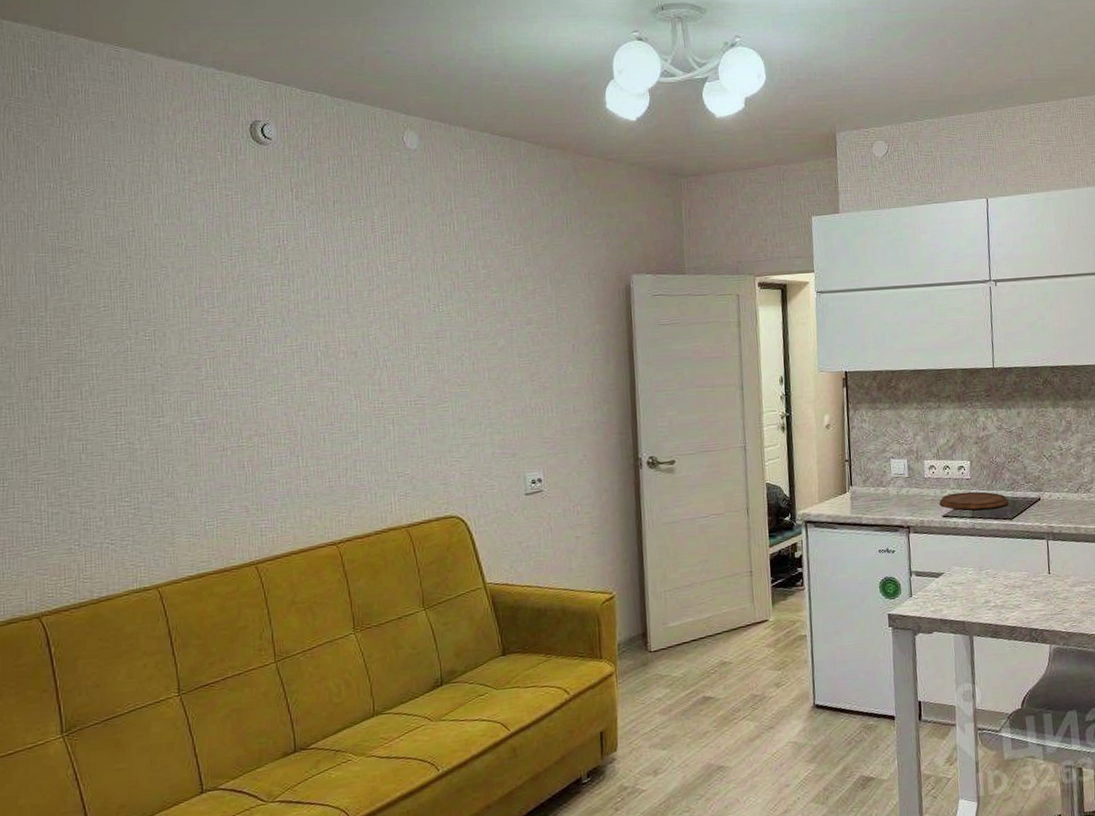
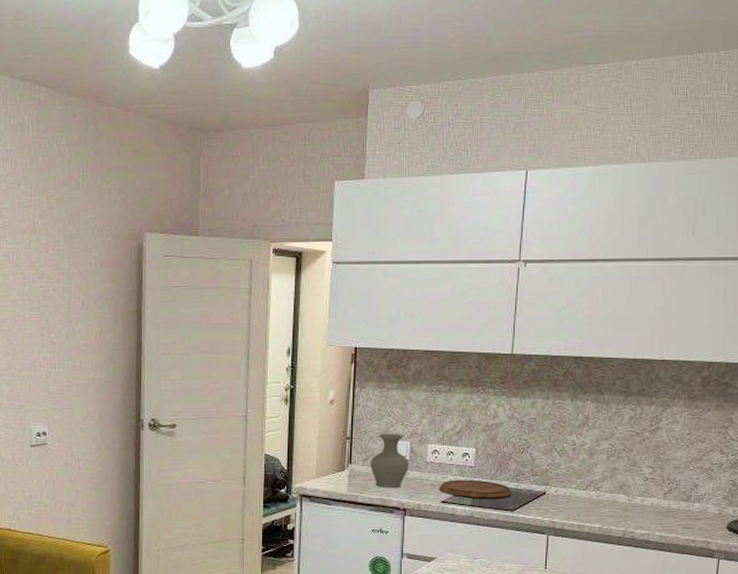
vase: none [870,452,908,507] -> present [370,433,409,488]

